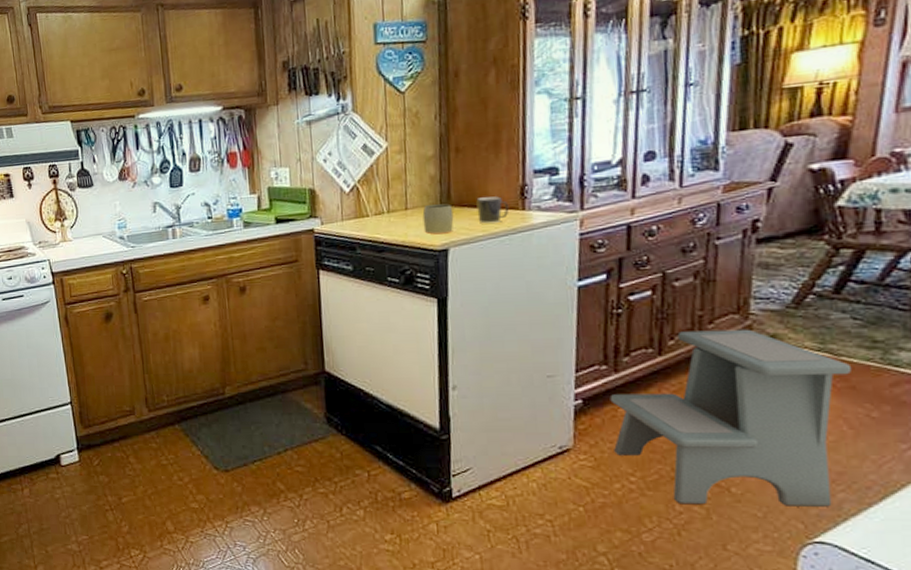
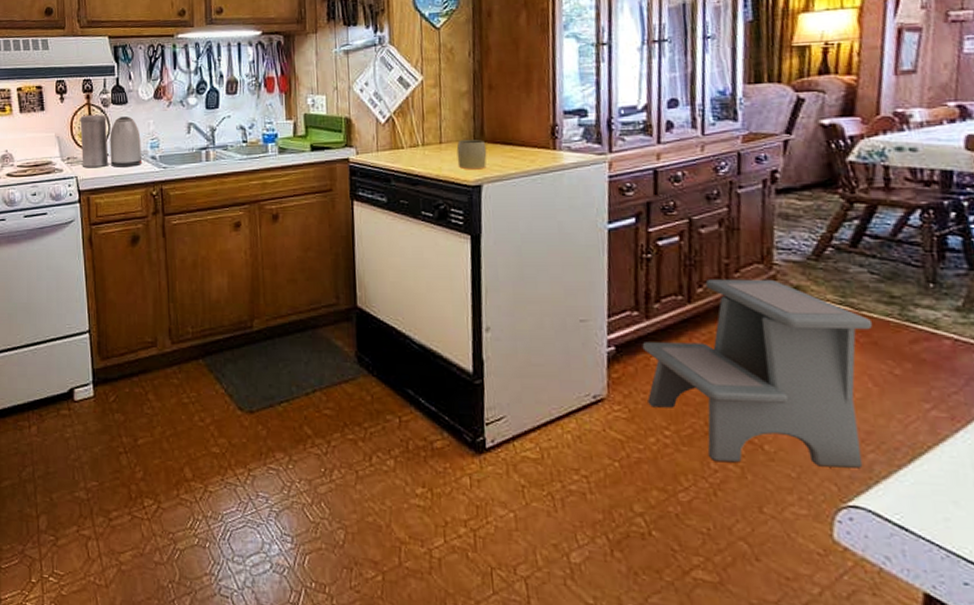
canister: none [48,198,79,251] -> present [80,114,109,168]
kettle: none [78,199,111,249] -> present [109,116,143,167]
mug: present [476,196,509,225] -> none [508,135,541,163]

